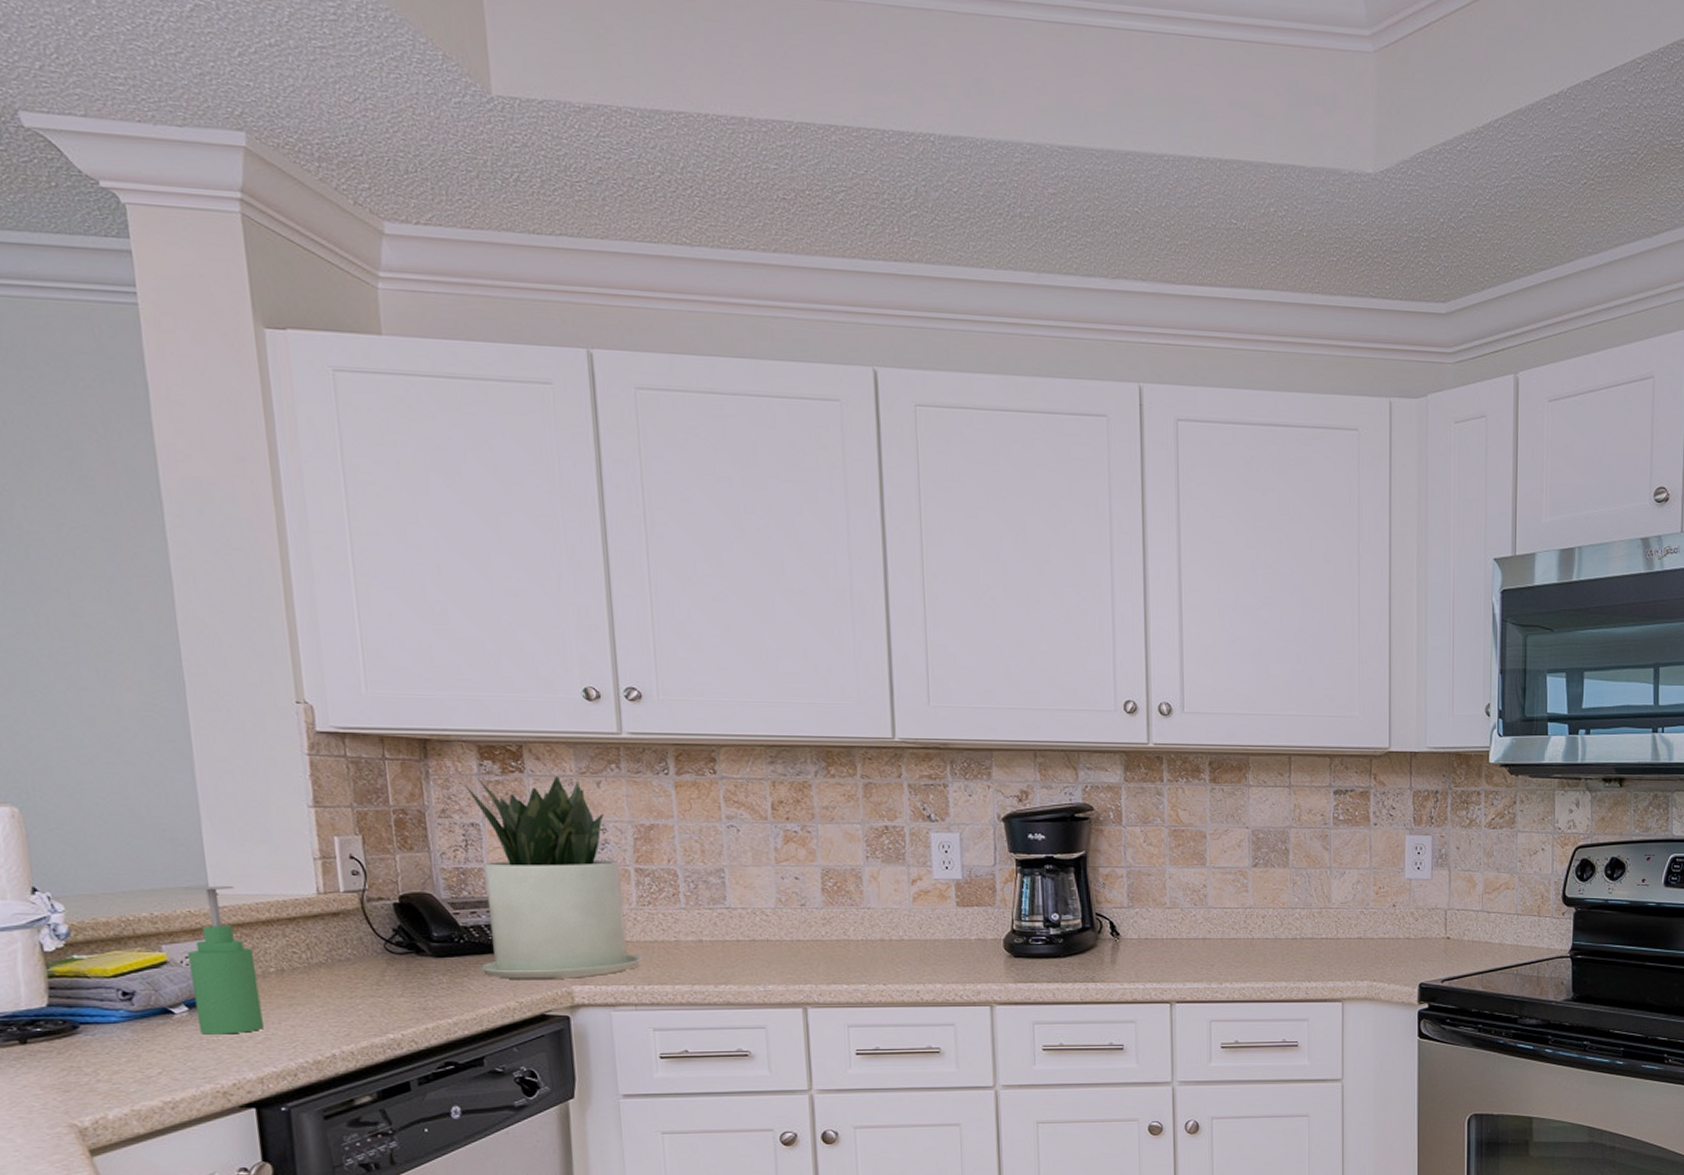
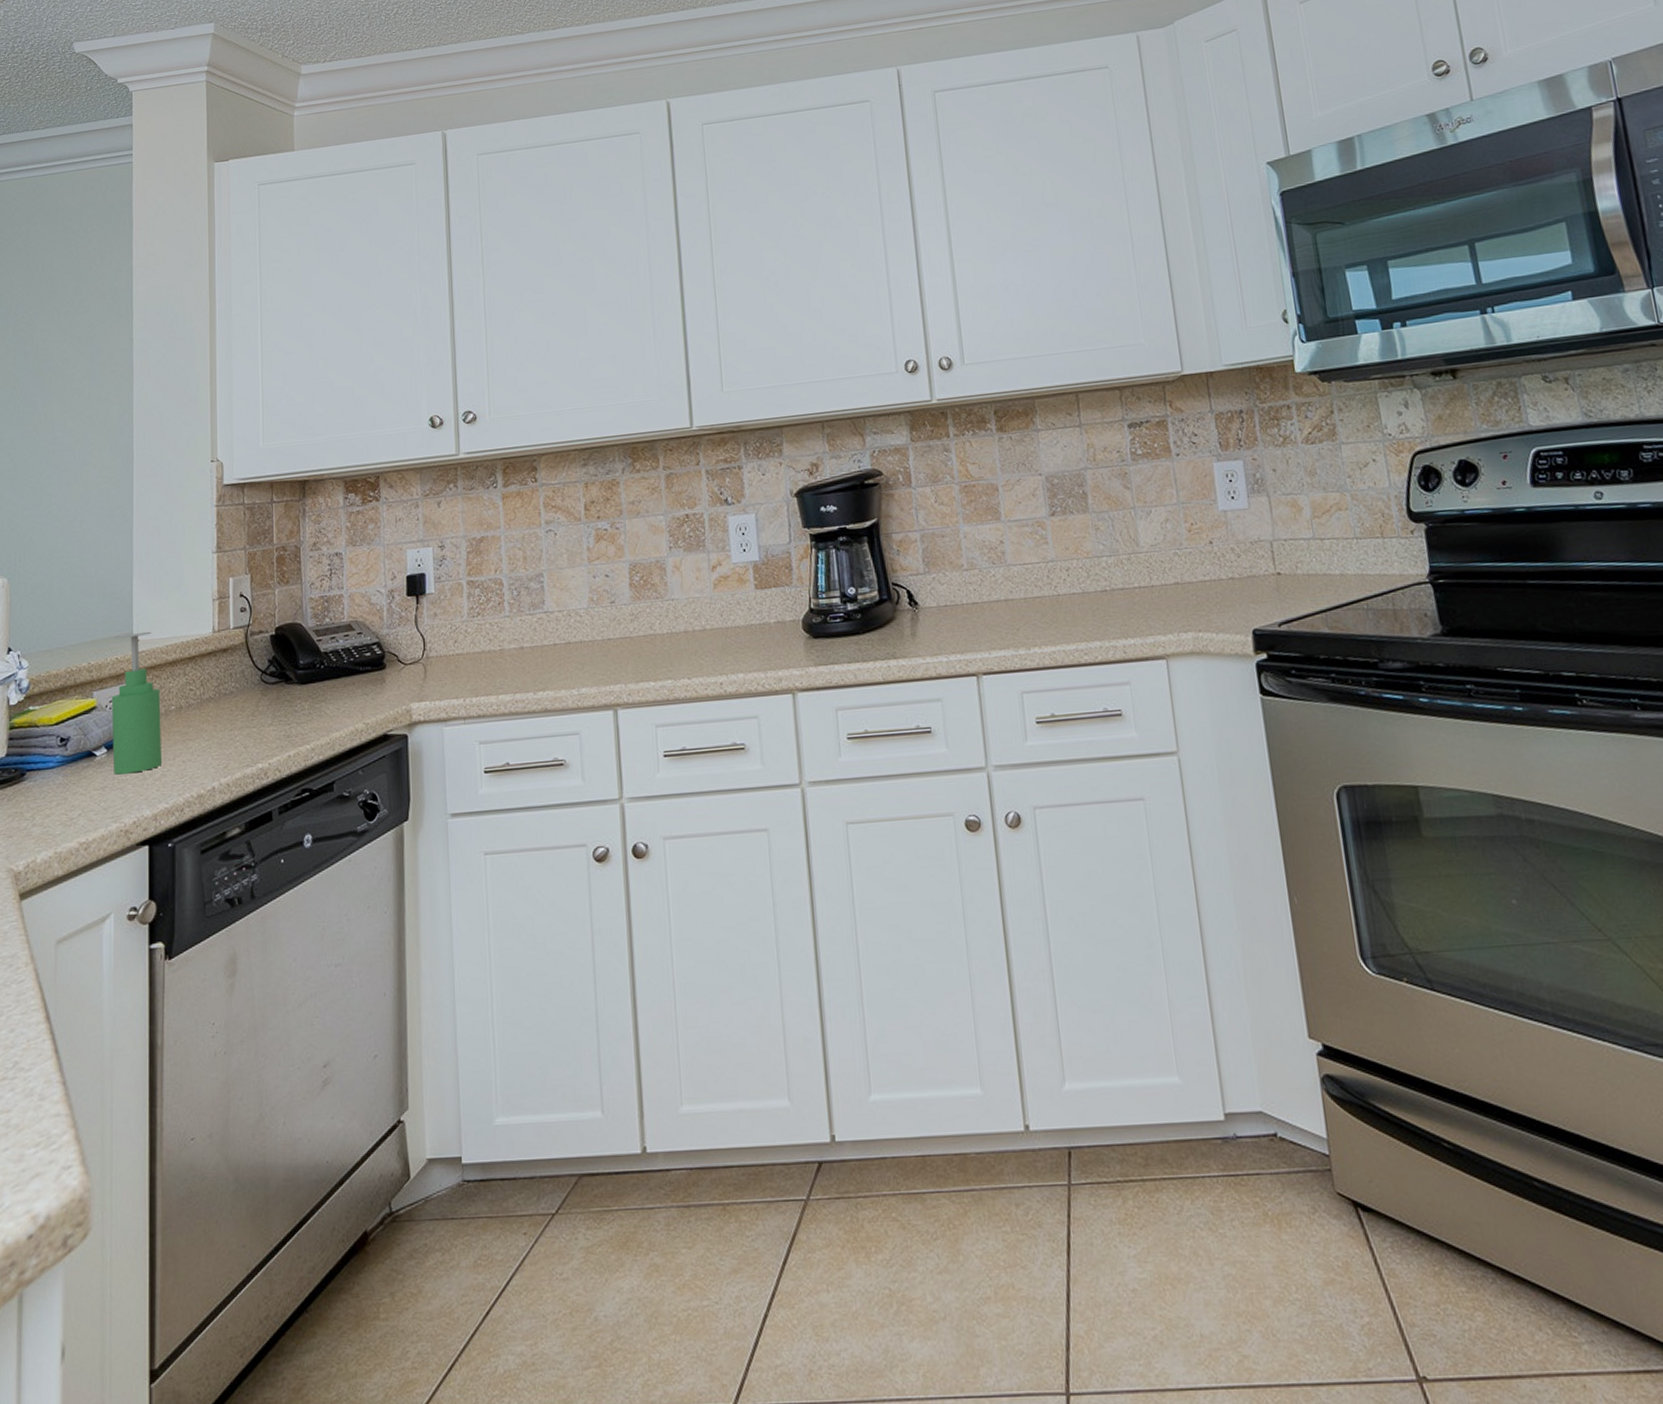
planter: present [465,777,642,980] -> none [333,501,471,702]

